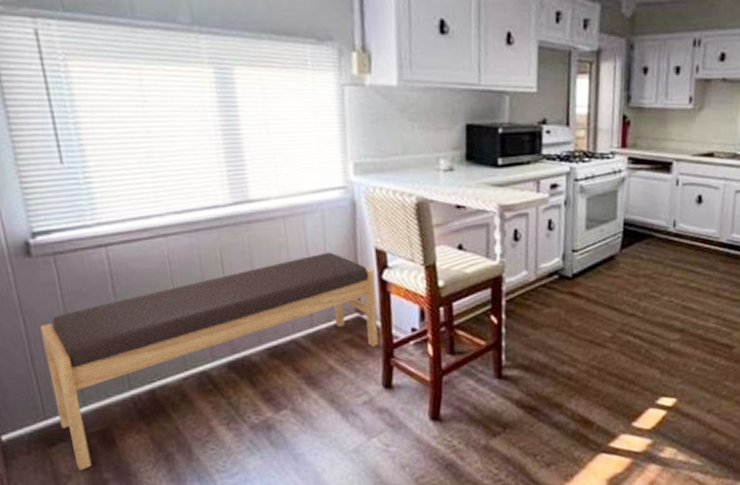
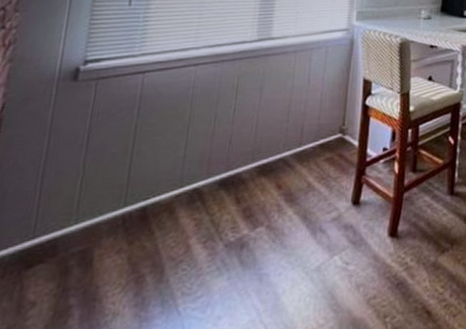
bench: present [40,252,378,471] -> none [45,81,360,297]

